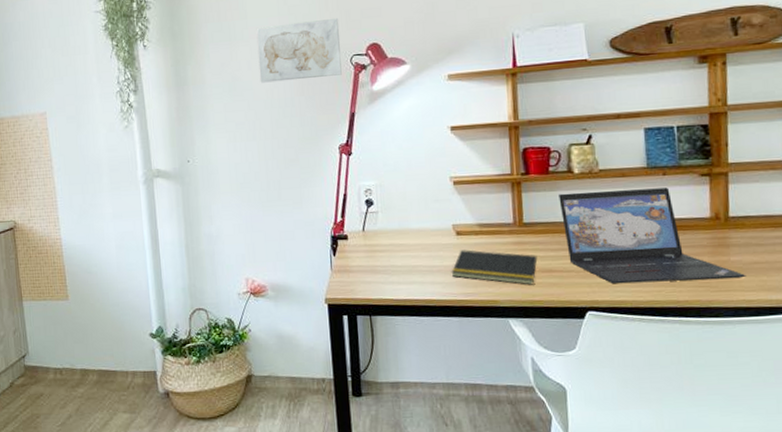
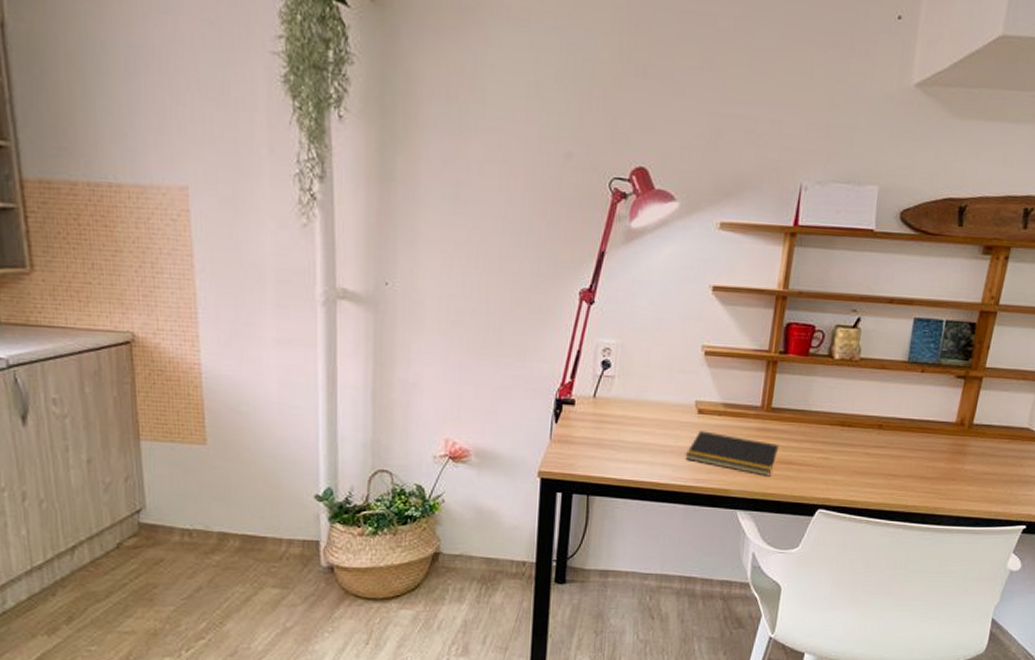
wall art: present [256,17,342,83] -> none [492,119,603,201]
laptop: present [559,187,746,284] -> none [810,379,975,488]

